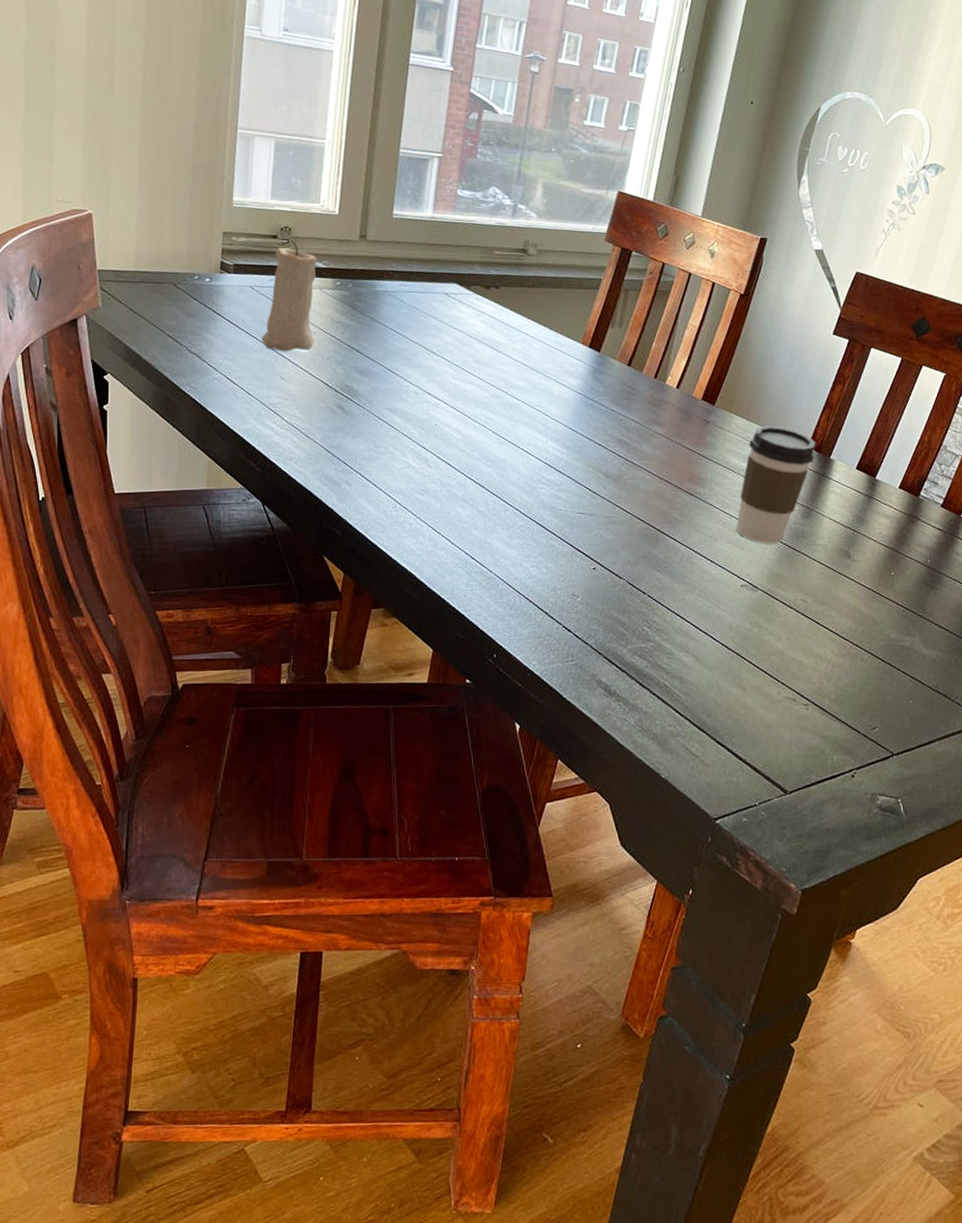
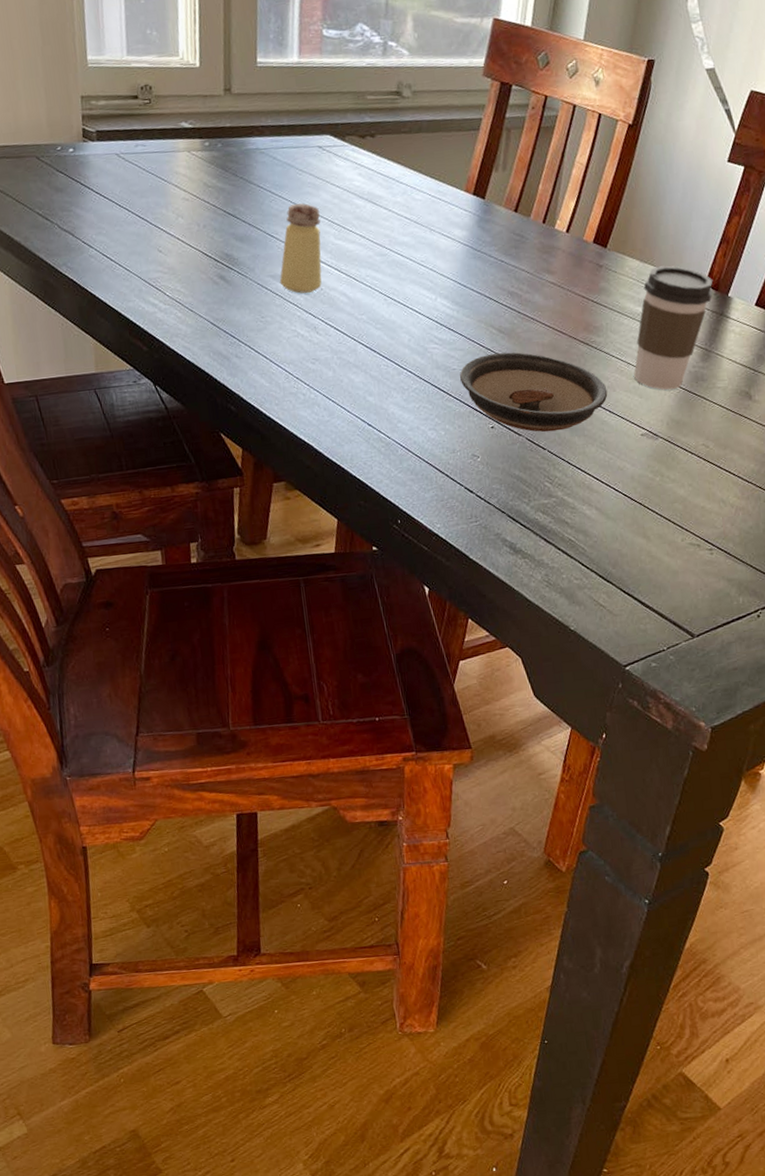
candle: present [261,241,316,352] -> none [133,100,189,223]
saltshaker: none [396,344,441,427] -> present [279,203,322,294]
saucer: none [565,497,710,577] -> present [460,352,608,432]

